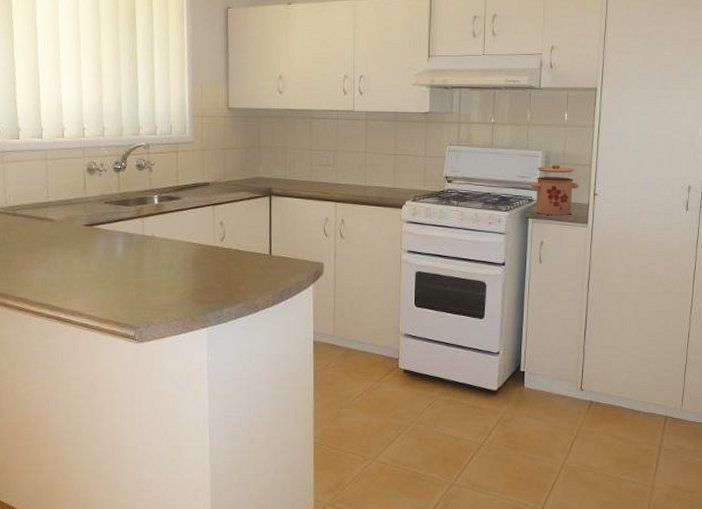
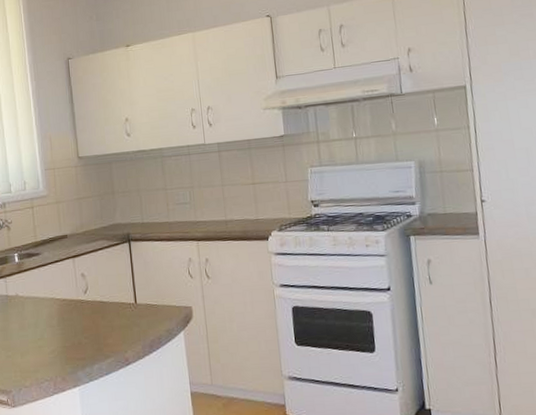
cooking pot: present [530,164,579,216] -> none [406,173,463,231]

